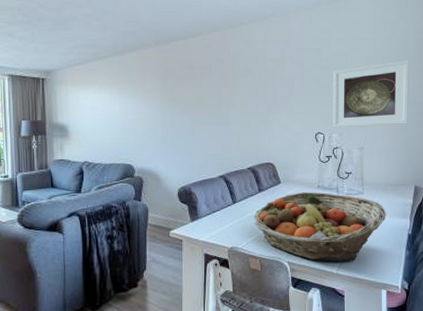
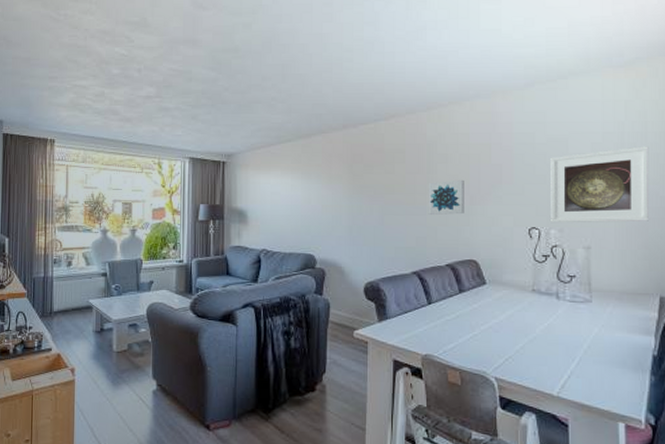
wall art: none [232,91,263,124] -> present [428,179,464,215]
fruit basket: present [253,192,386,262] -> none [452,296,622,384]

